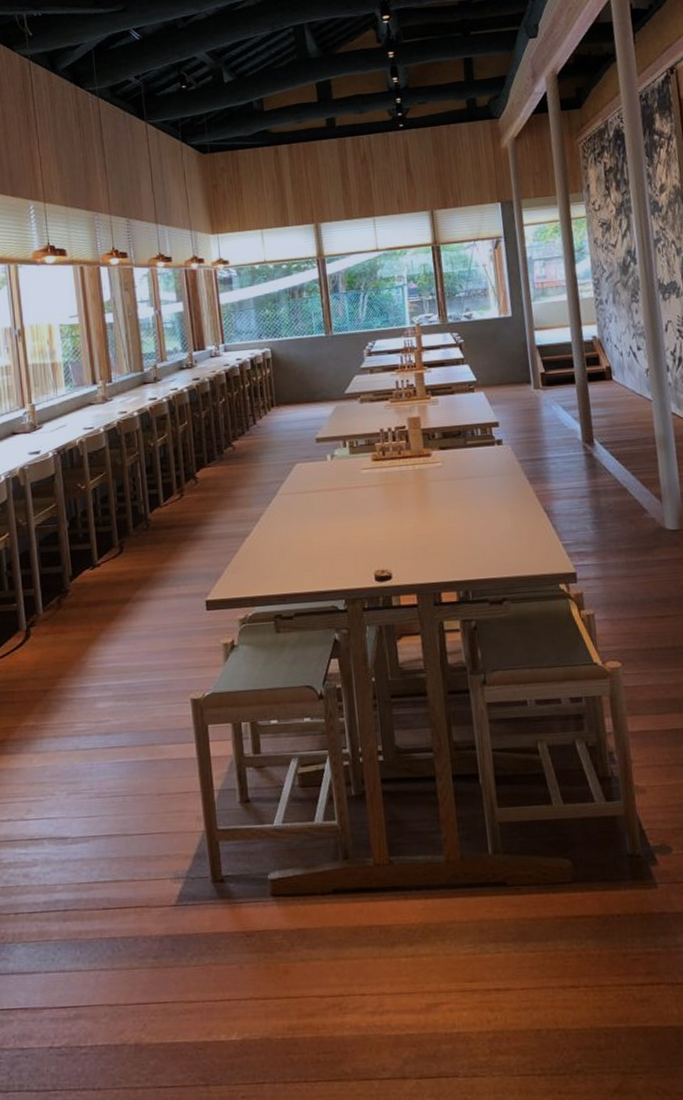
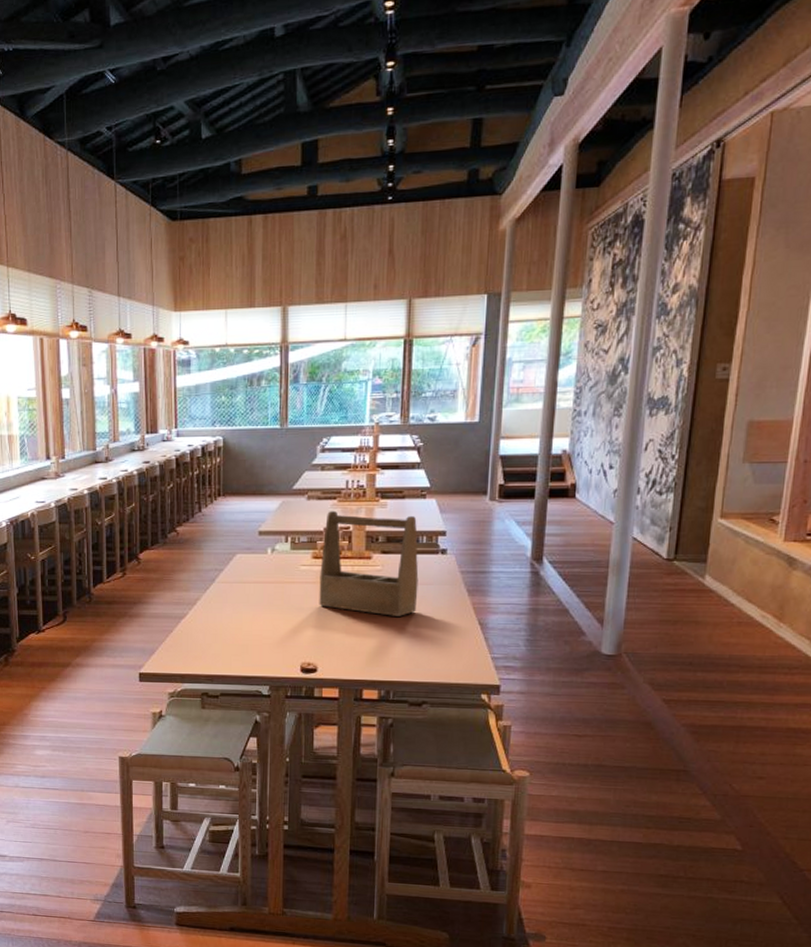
caddy: none [381,410,482,513] -> present [319,511,419,616]

